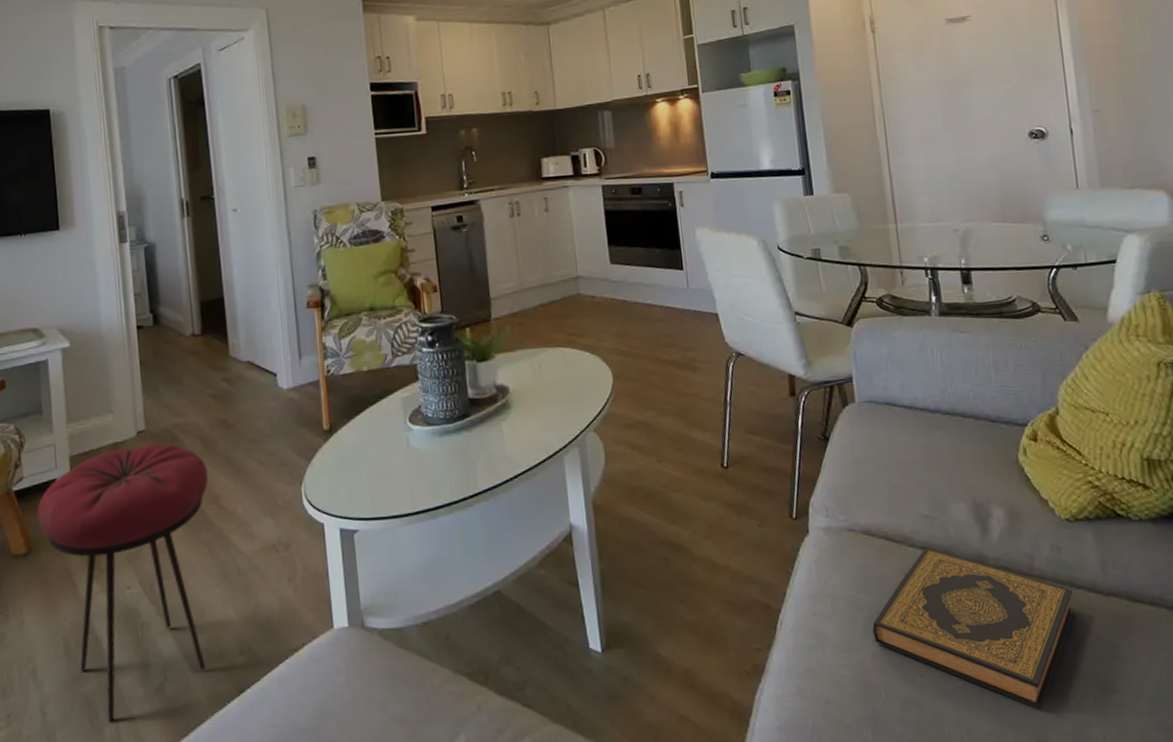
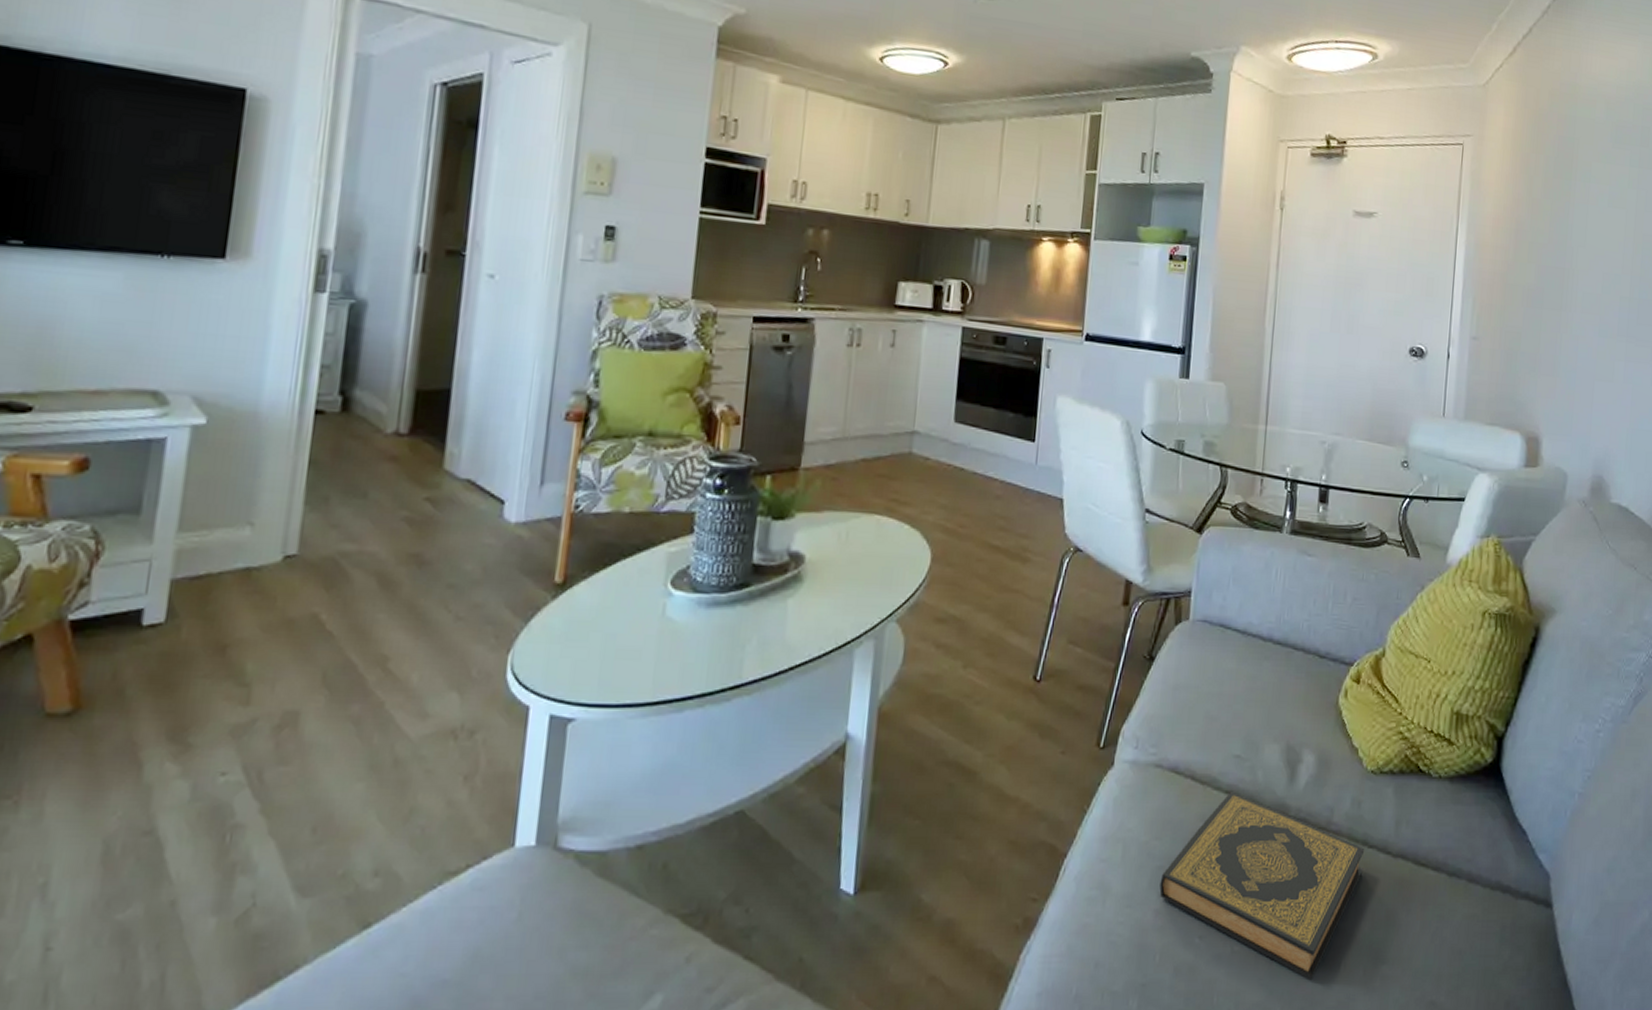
stool: present [37,443,209,722] -> none [99,574,379,964]

